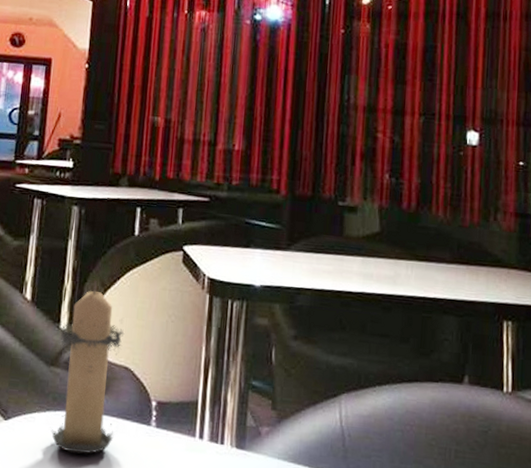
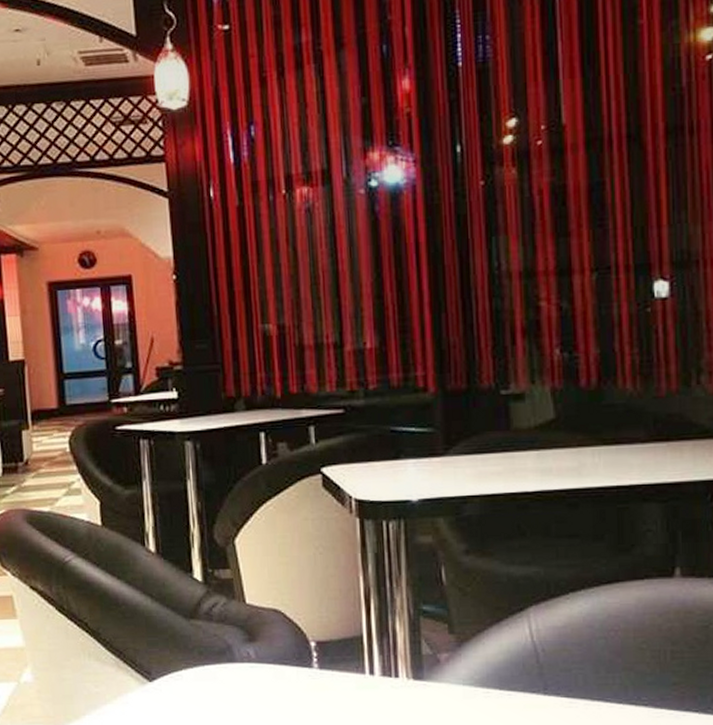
candle: present [51,280,125,454] -> none [192,520,273,706]

